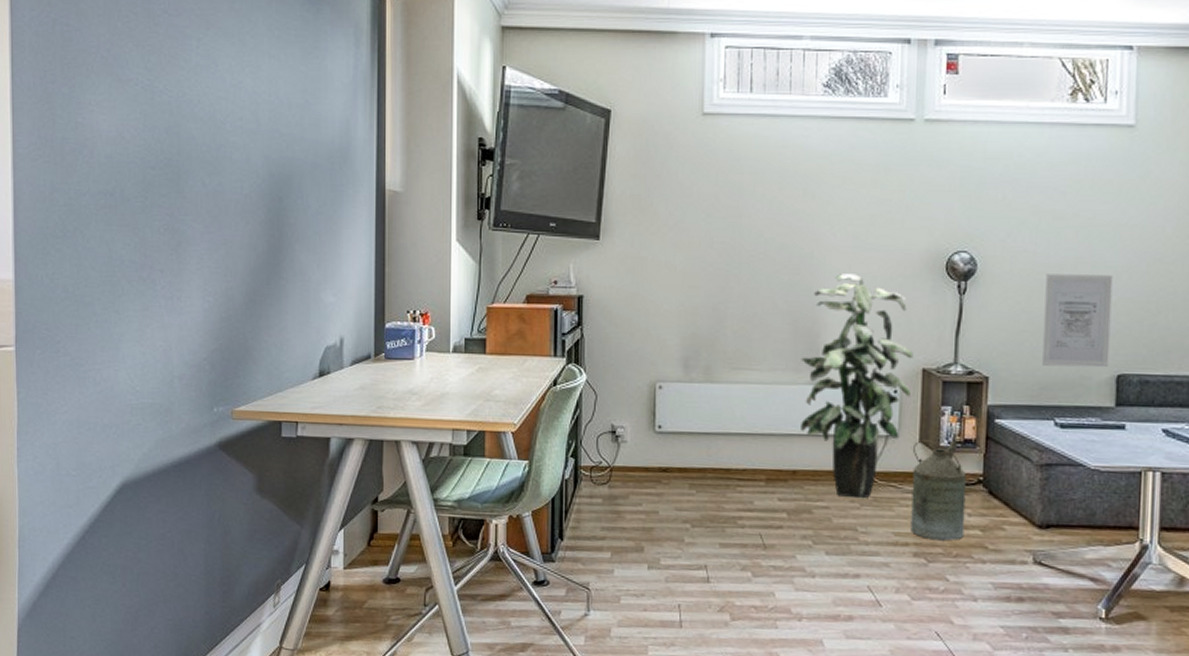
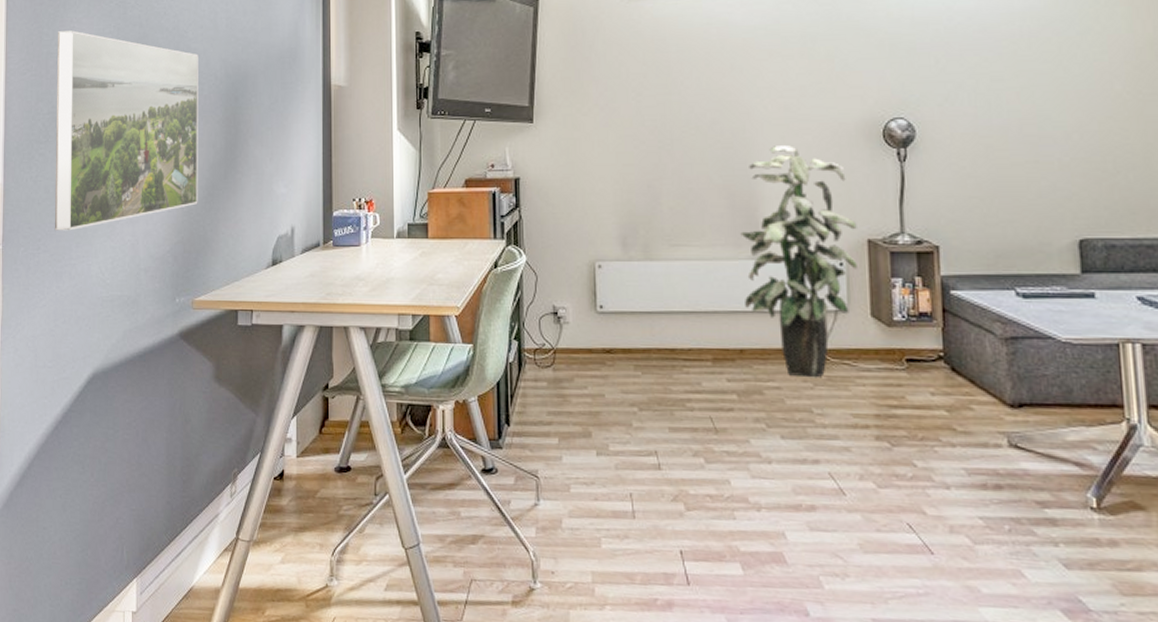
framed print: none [74,114,238,334] -> present [54,30,198,231]
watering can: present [911,440,966,541] -> none [865,313,929,423]
wall art: present [1042,274,1113,368] -> none [990,136,1069,233]

